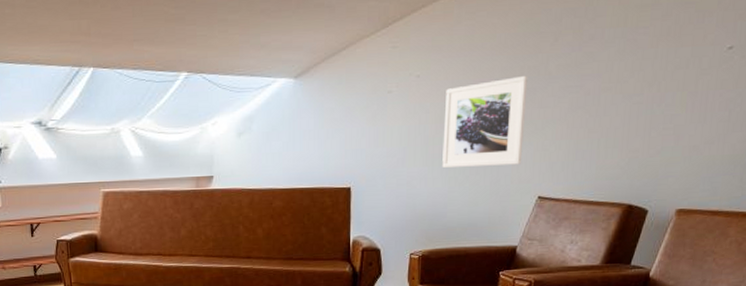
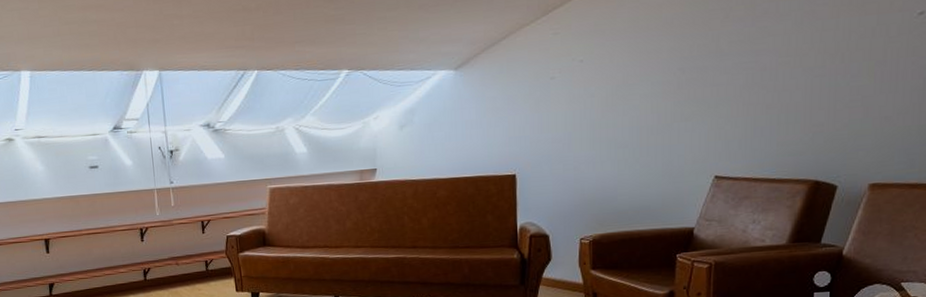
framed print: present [442,75,528,168] -> none [610,54,698,151]

